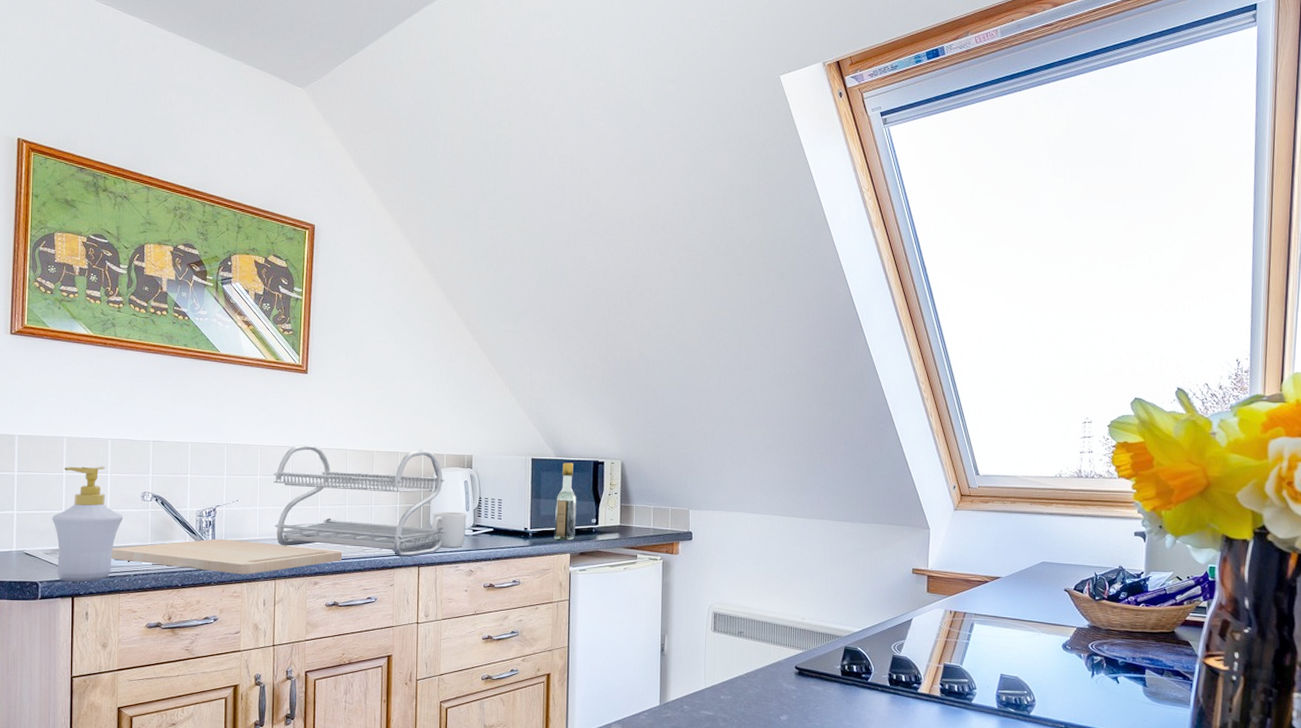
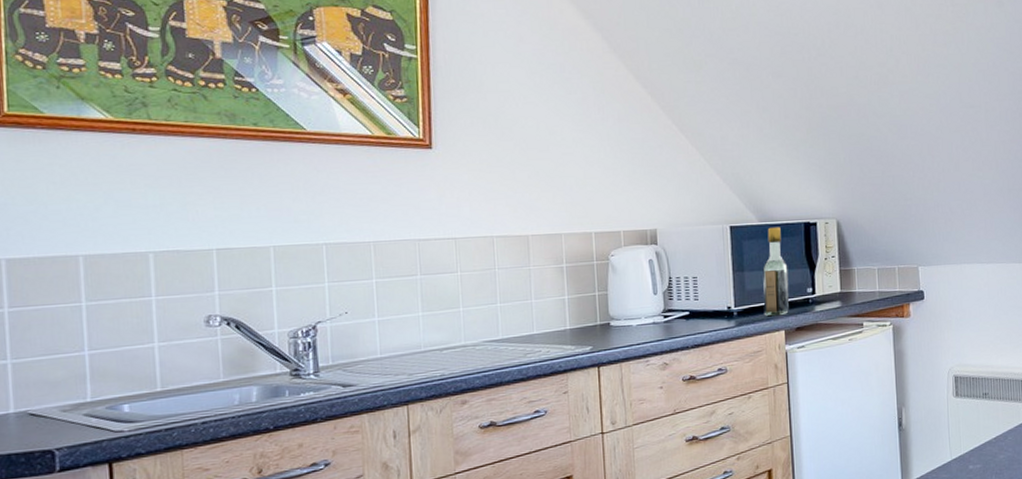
soap bottle: present [52,466,124,583] -> none [69,288,180,445]
cutting board: present [111,538,343,575] -> none [165,358,498,407]
dish rack: present [273,444,445,558] -> none [393,227,630,362]
mug: present [431,511,467,548] -> none [611,296,656,341]

